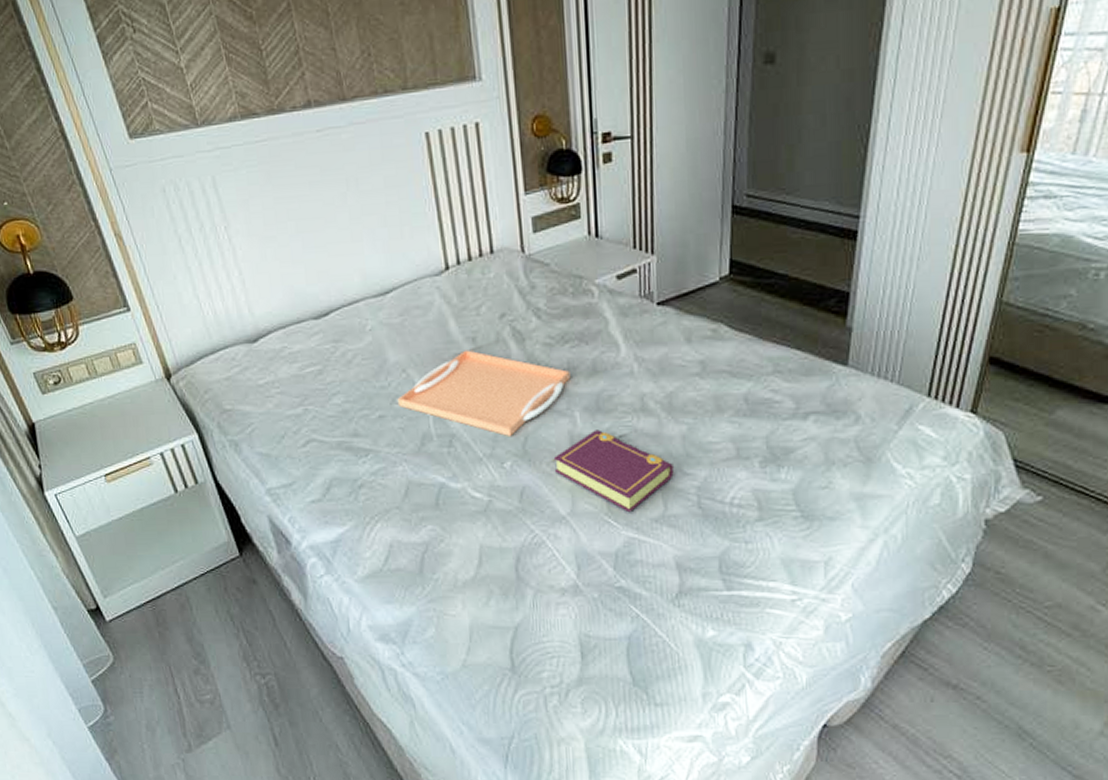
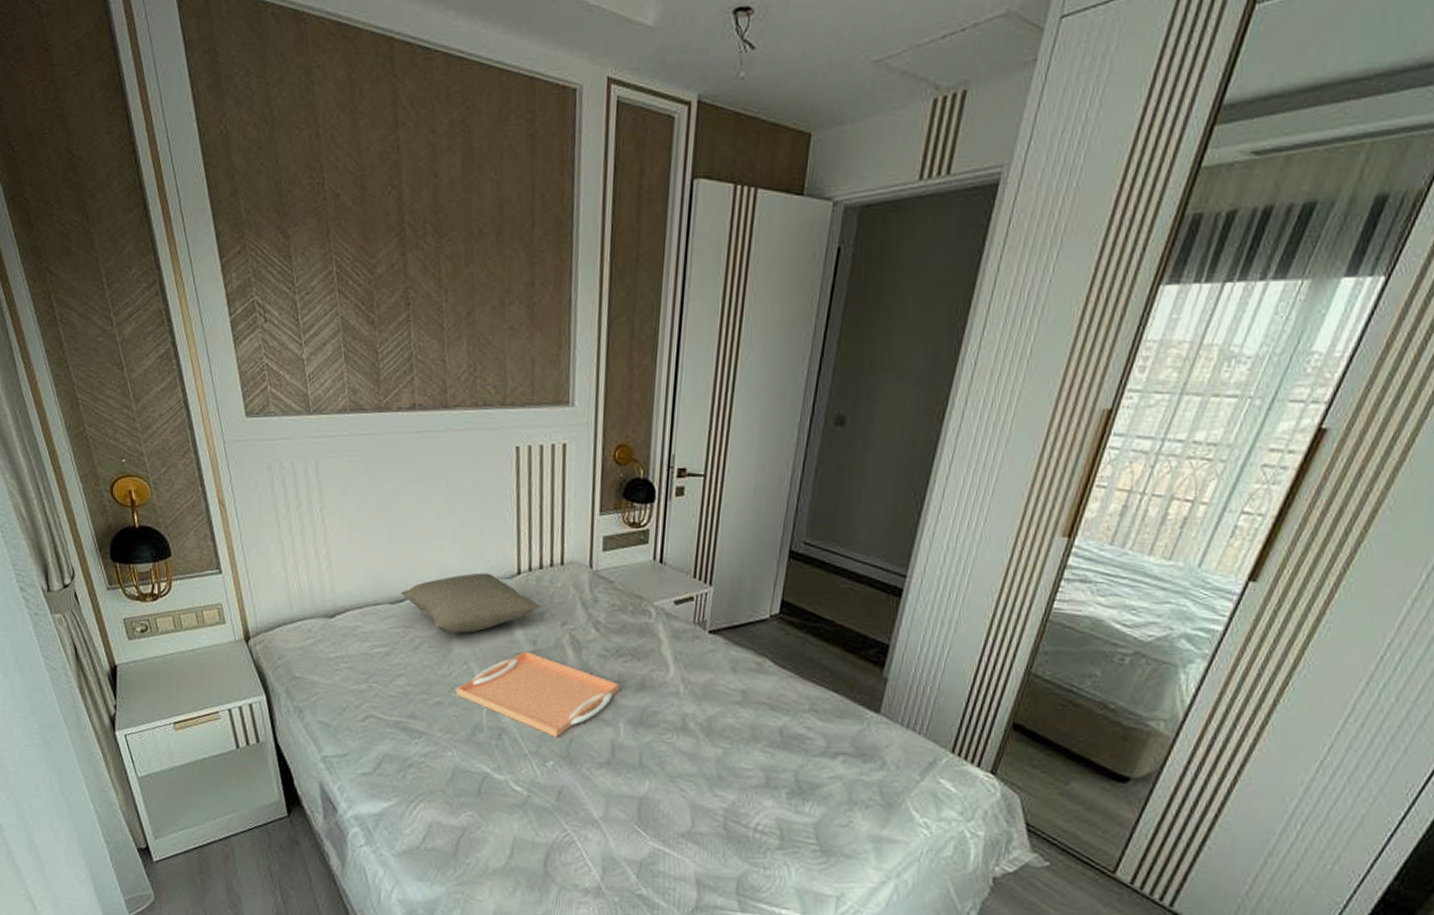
pillow: none [324,273,474,343] -> present [401,573,540,634]
book: present [553,430,674,513] -> none [592,742,705,825]

